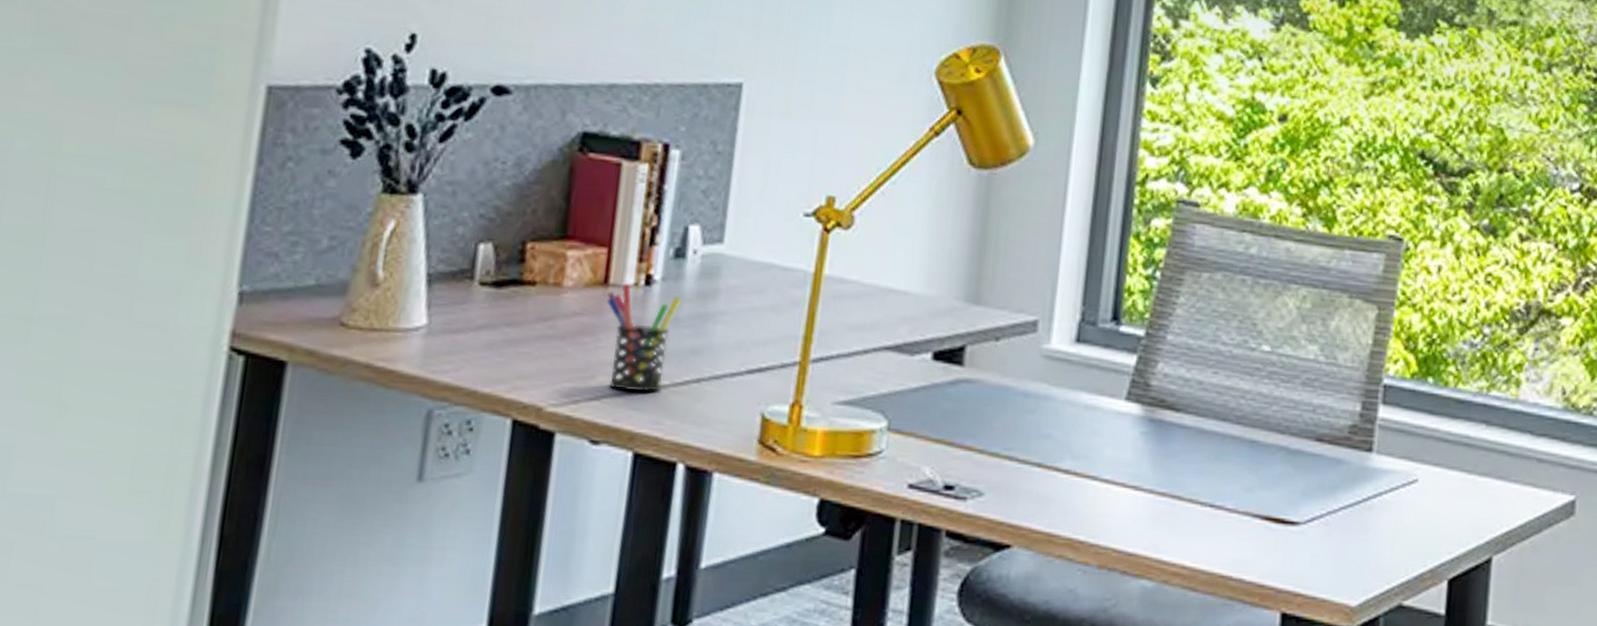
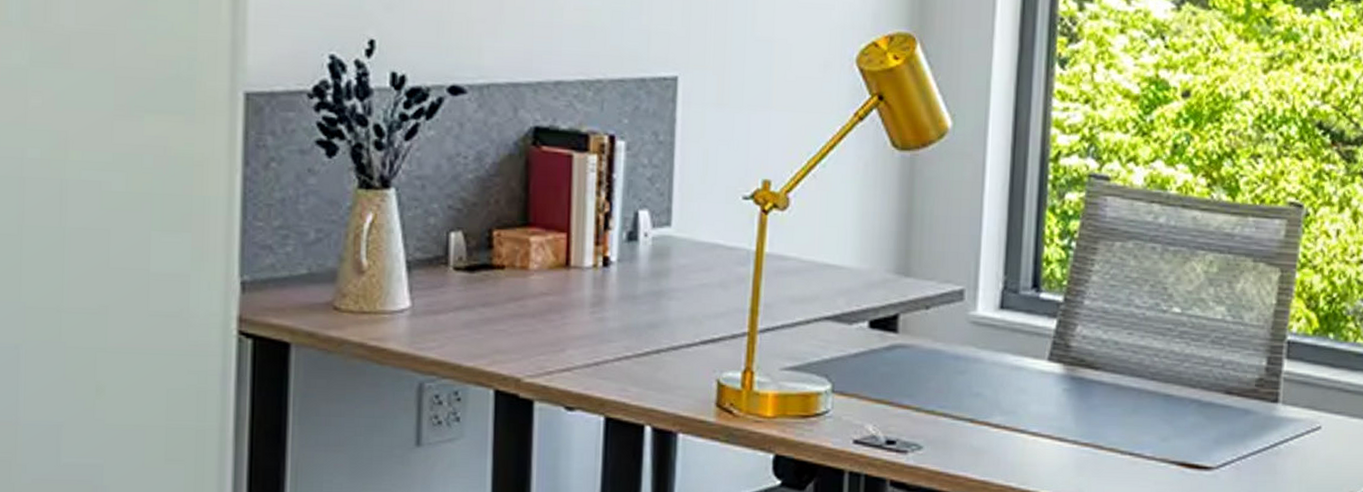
pen holder: present [606,283,681,392] -> none [569,264,637,363]

